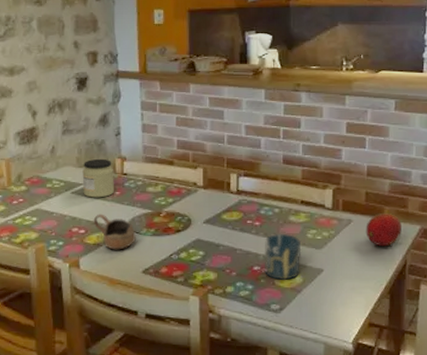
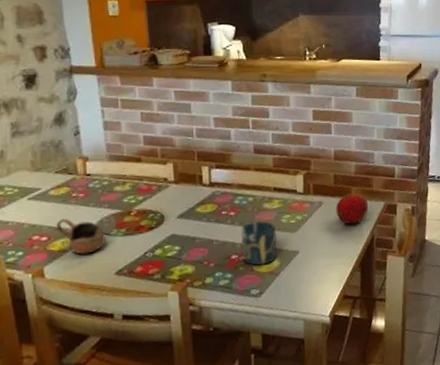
jar: present [82,158,115,198] -> none [39,160,79,203]

